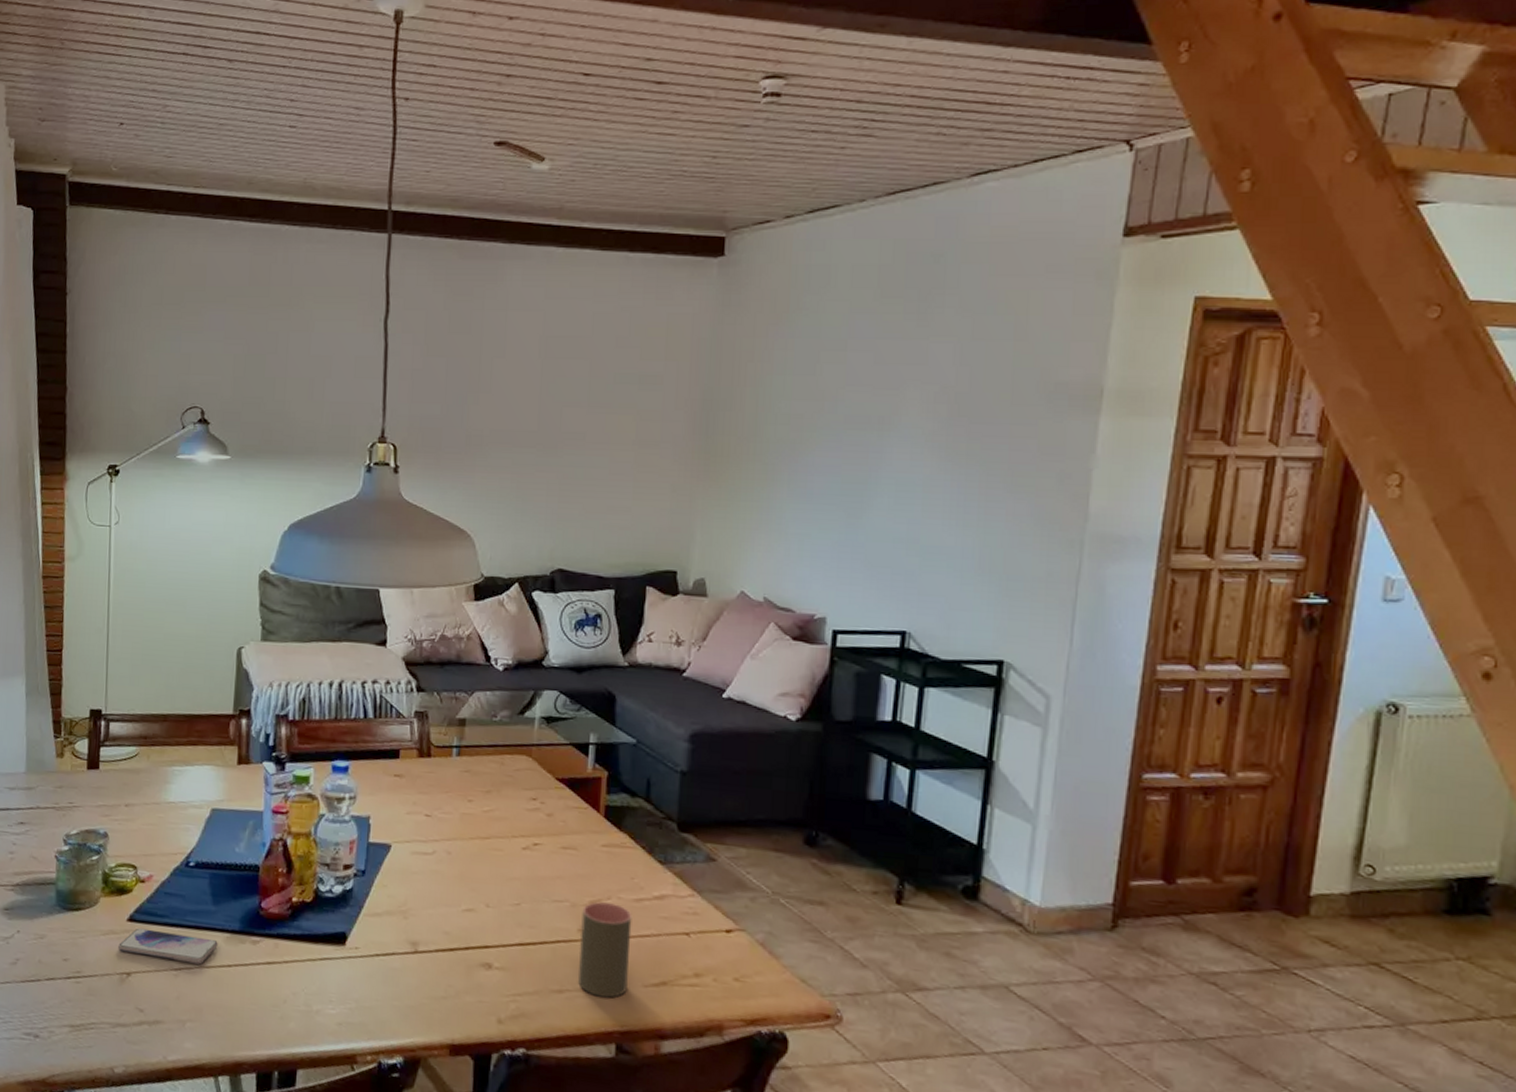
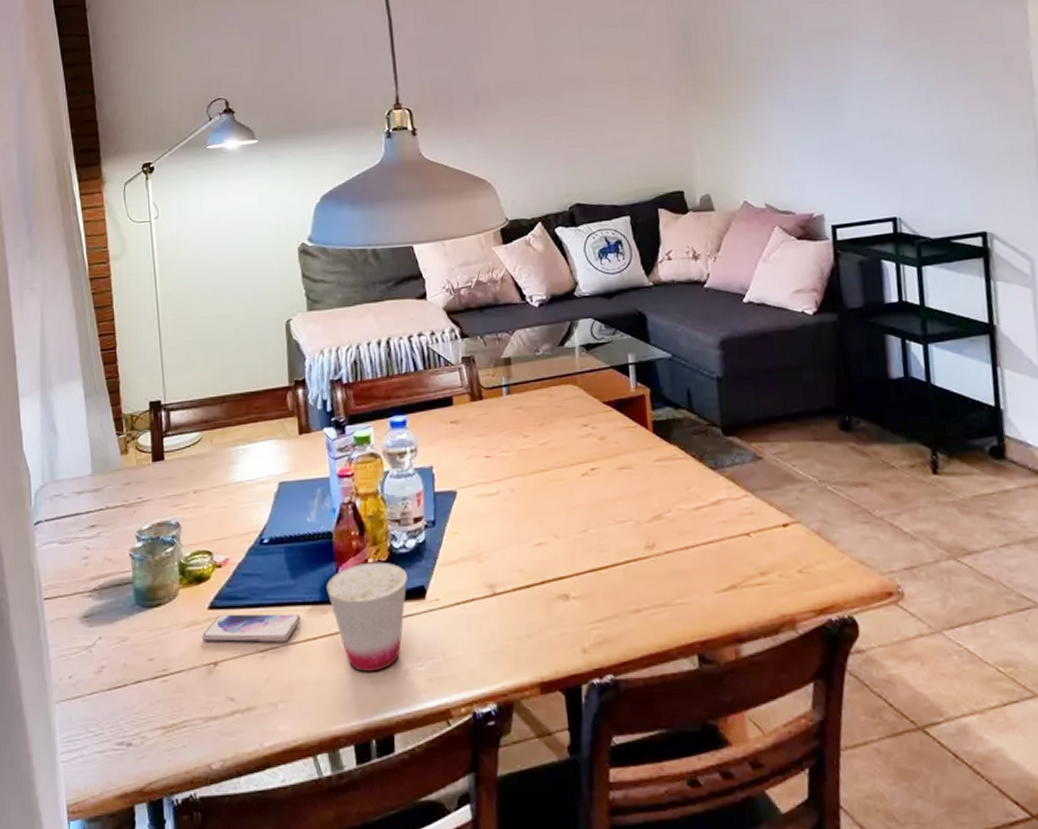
cup: none [247,900,330,1007] -> present [326,562,408,672]
cup: present [578,902,632,998] -> none [646,515,700,610]

